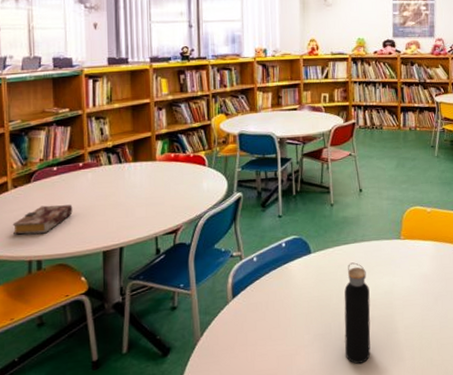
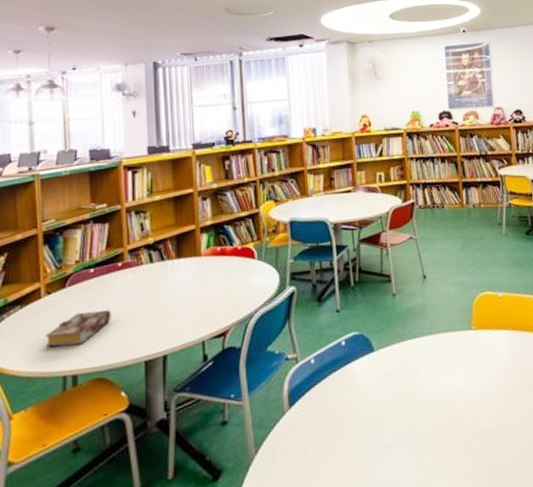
water bottle: present [344,262,371,364] -> none [413,359,447,478]

